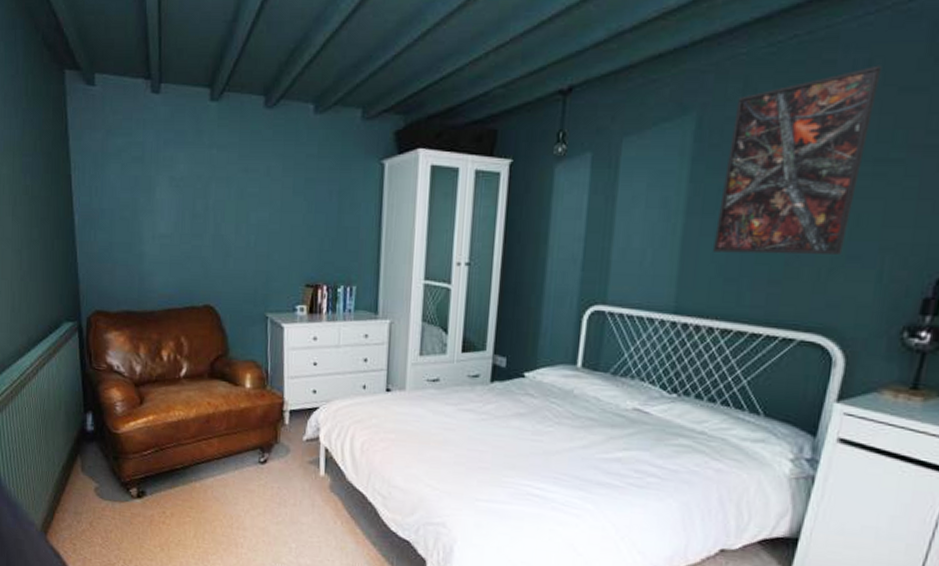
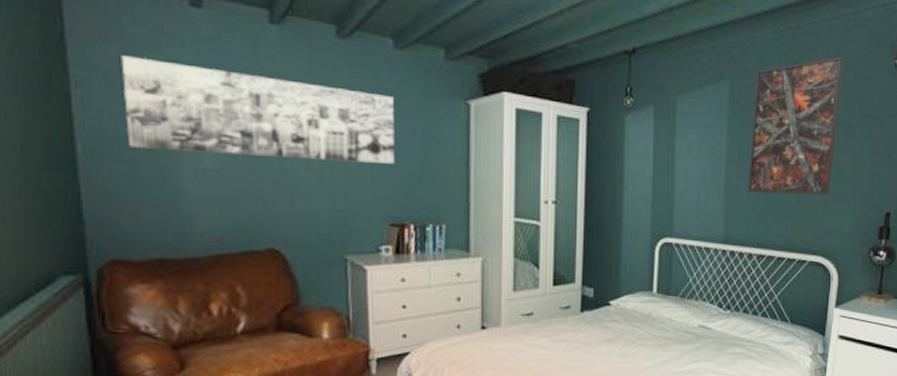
wall art: none [104,141,313,227] -> present [121,55,396,164]

